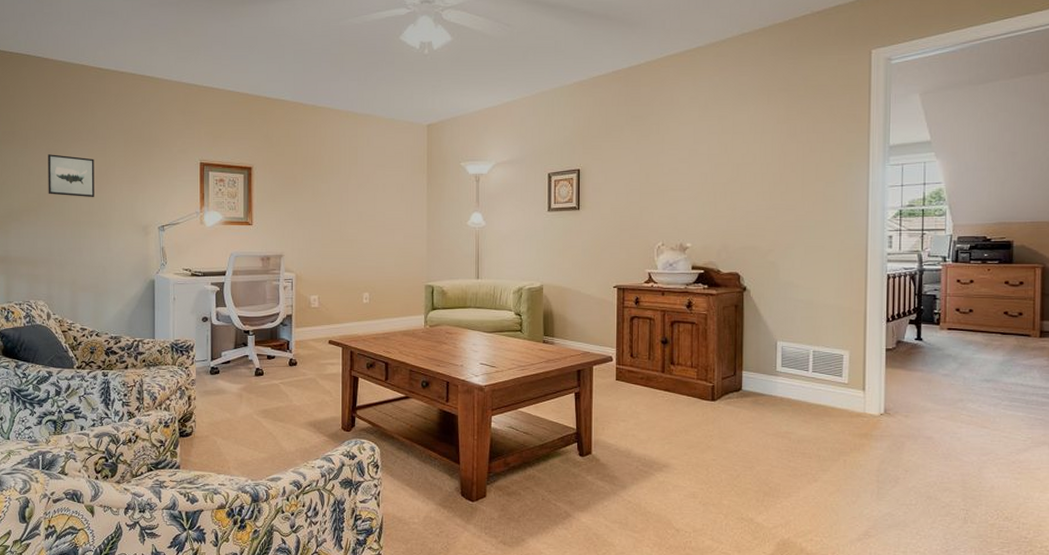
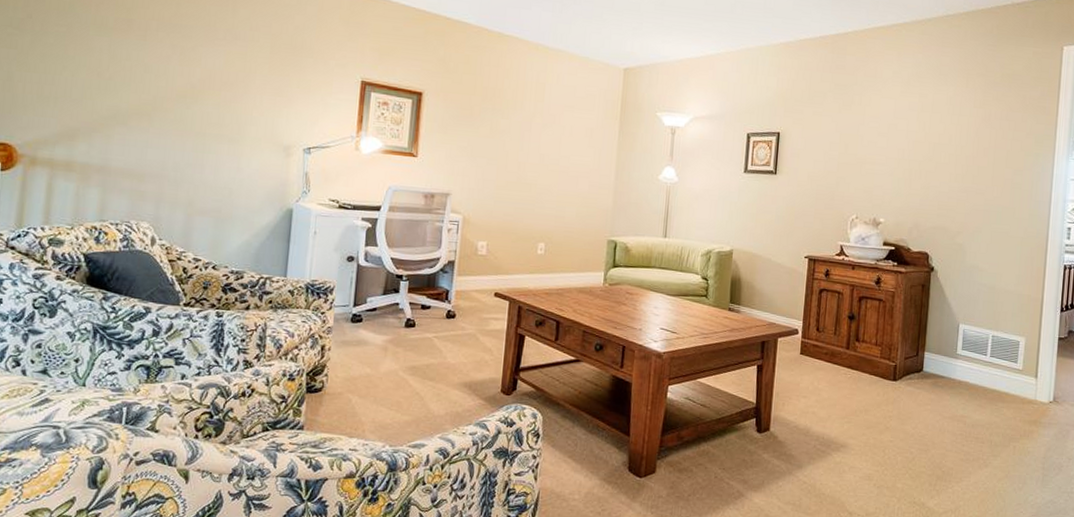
wall art: present [47,154,95,198] -> none [167,51,231,108]

